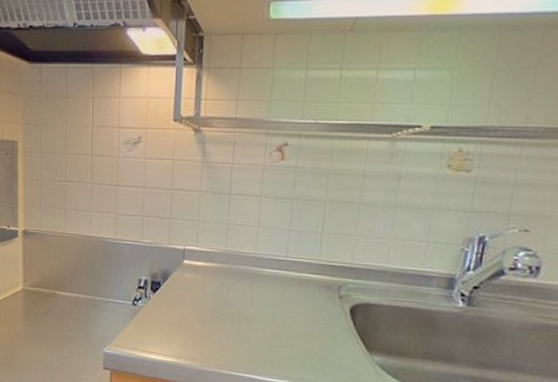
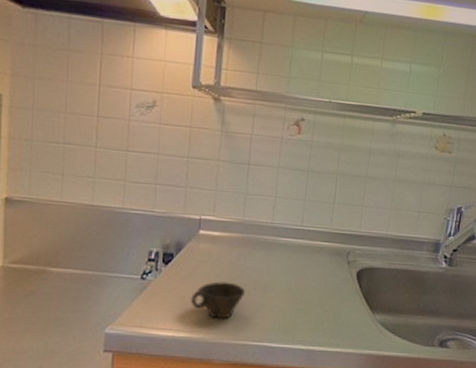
cup: none [177,310,229,348] -> present [191,281,245,319]

